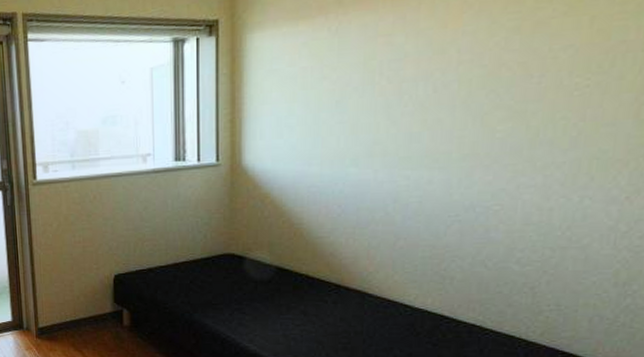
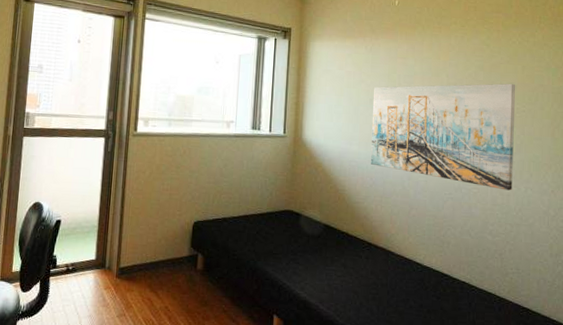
wall art: none [337,46,575,204] -> present [370,83,515,191]

